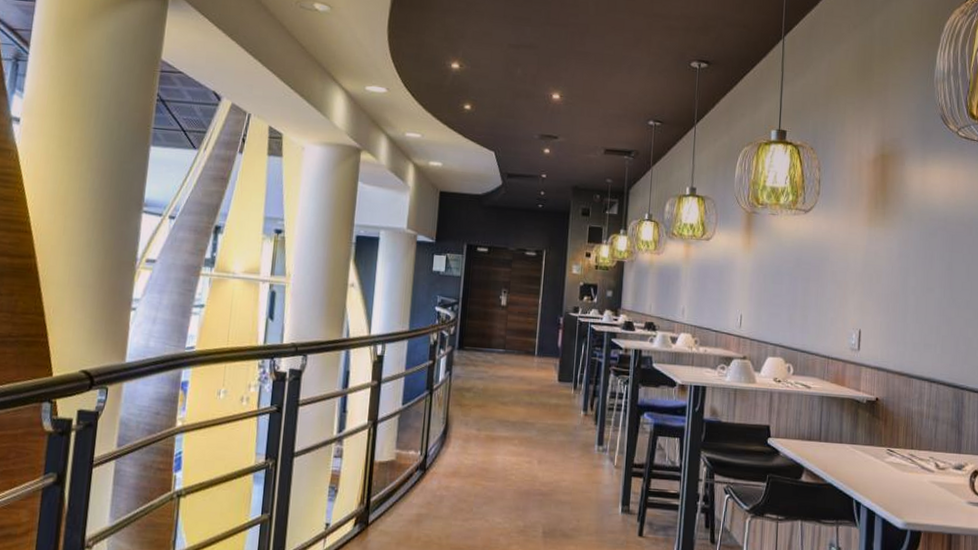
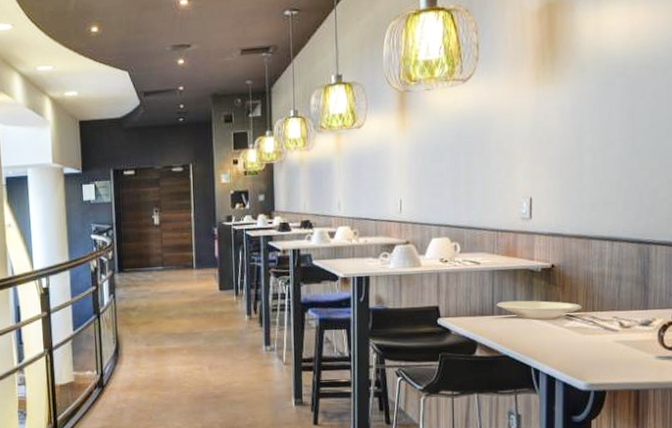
saucer: none [823,428,902,453] -> present [496,300,582,321]

